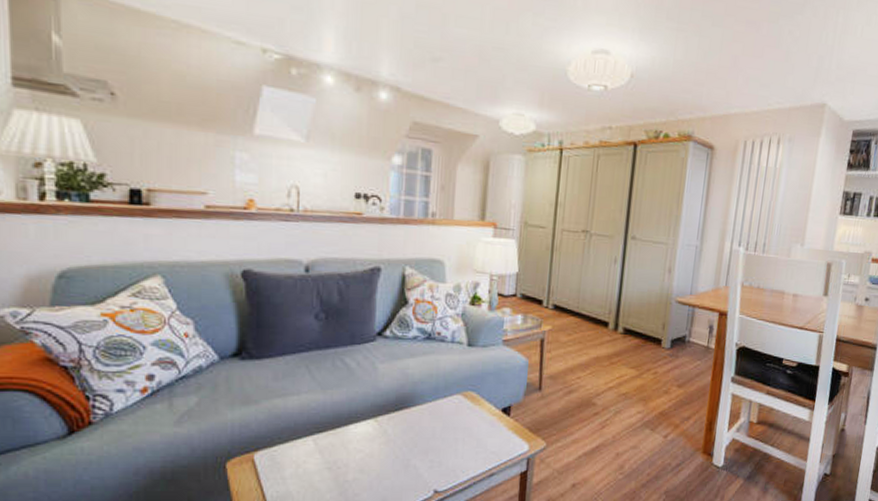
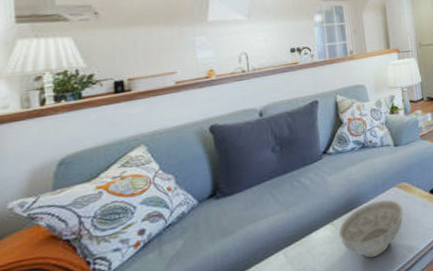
decorative bowl: none [381,406,465,468] -> present [338,199,403,258]

